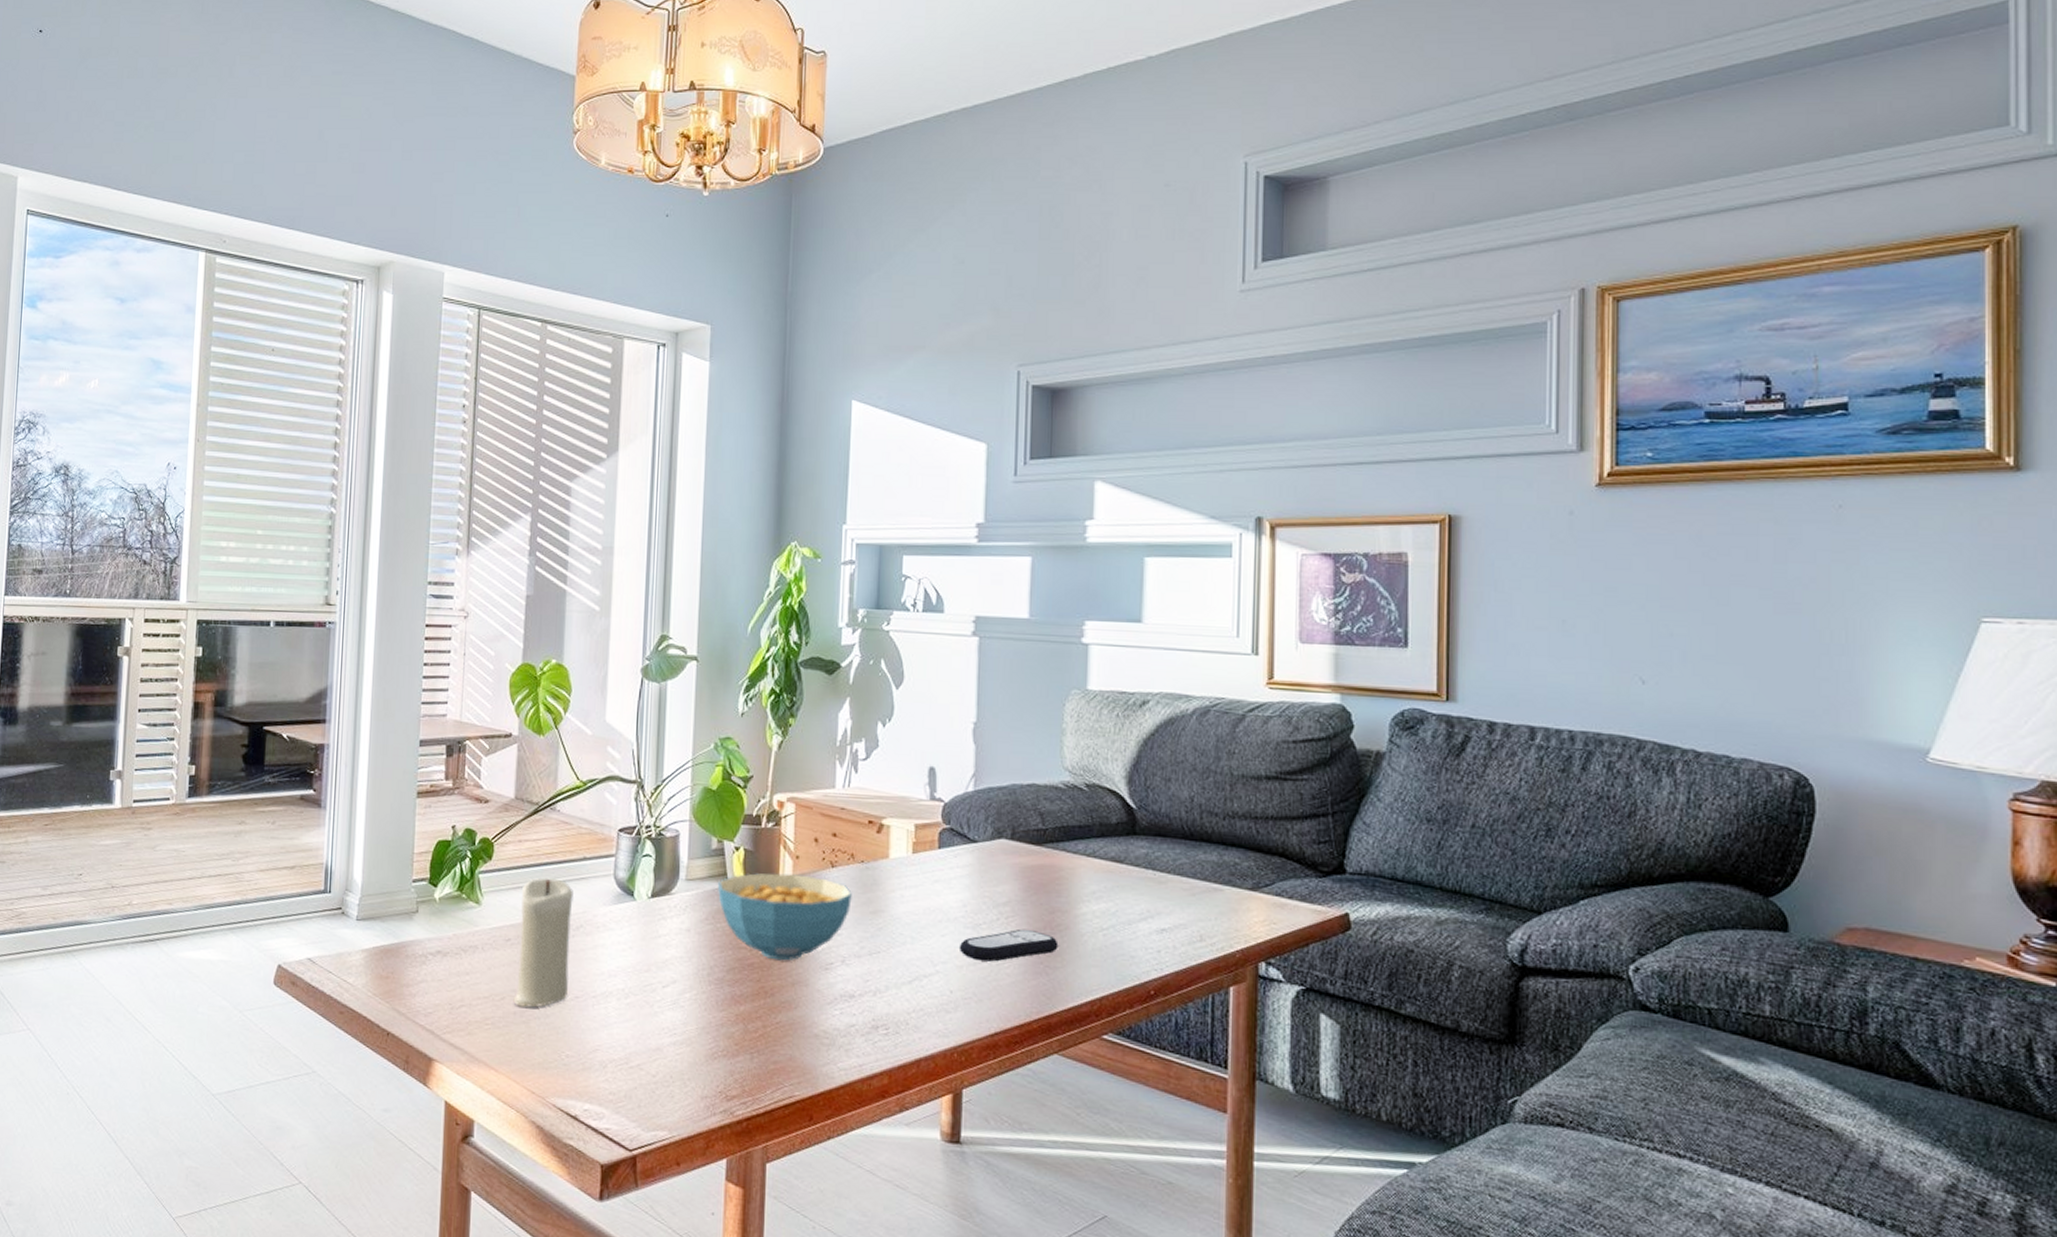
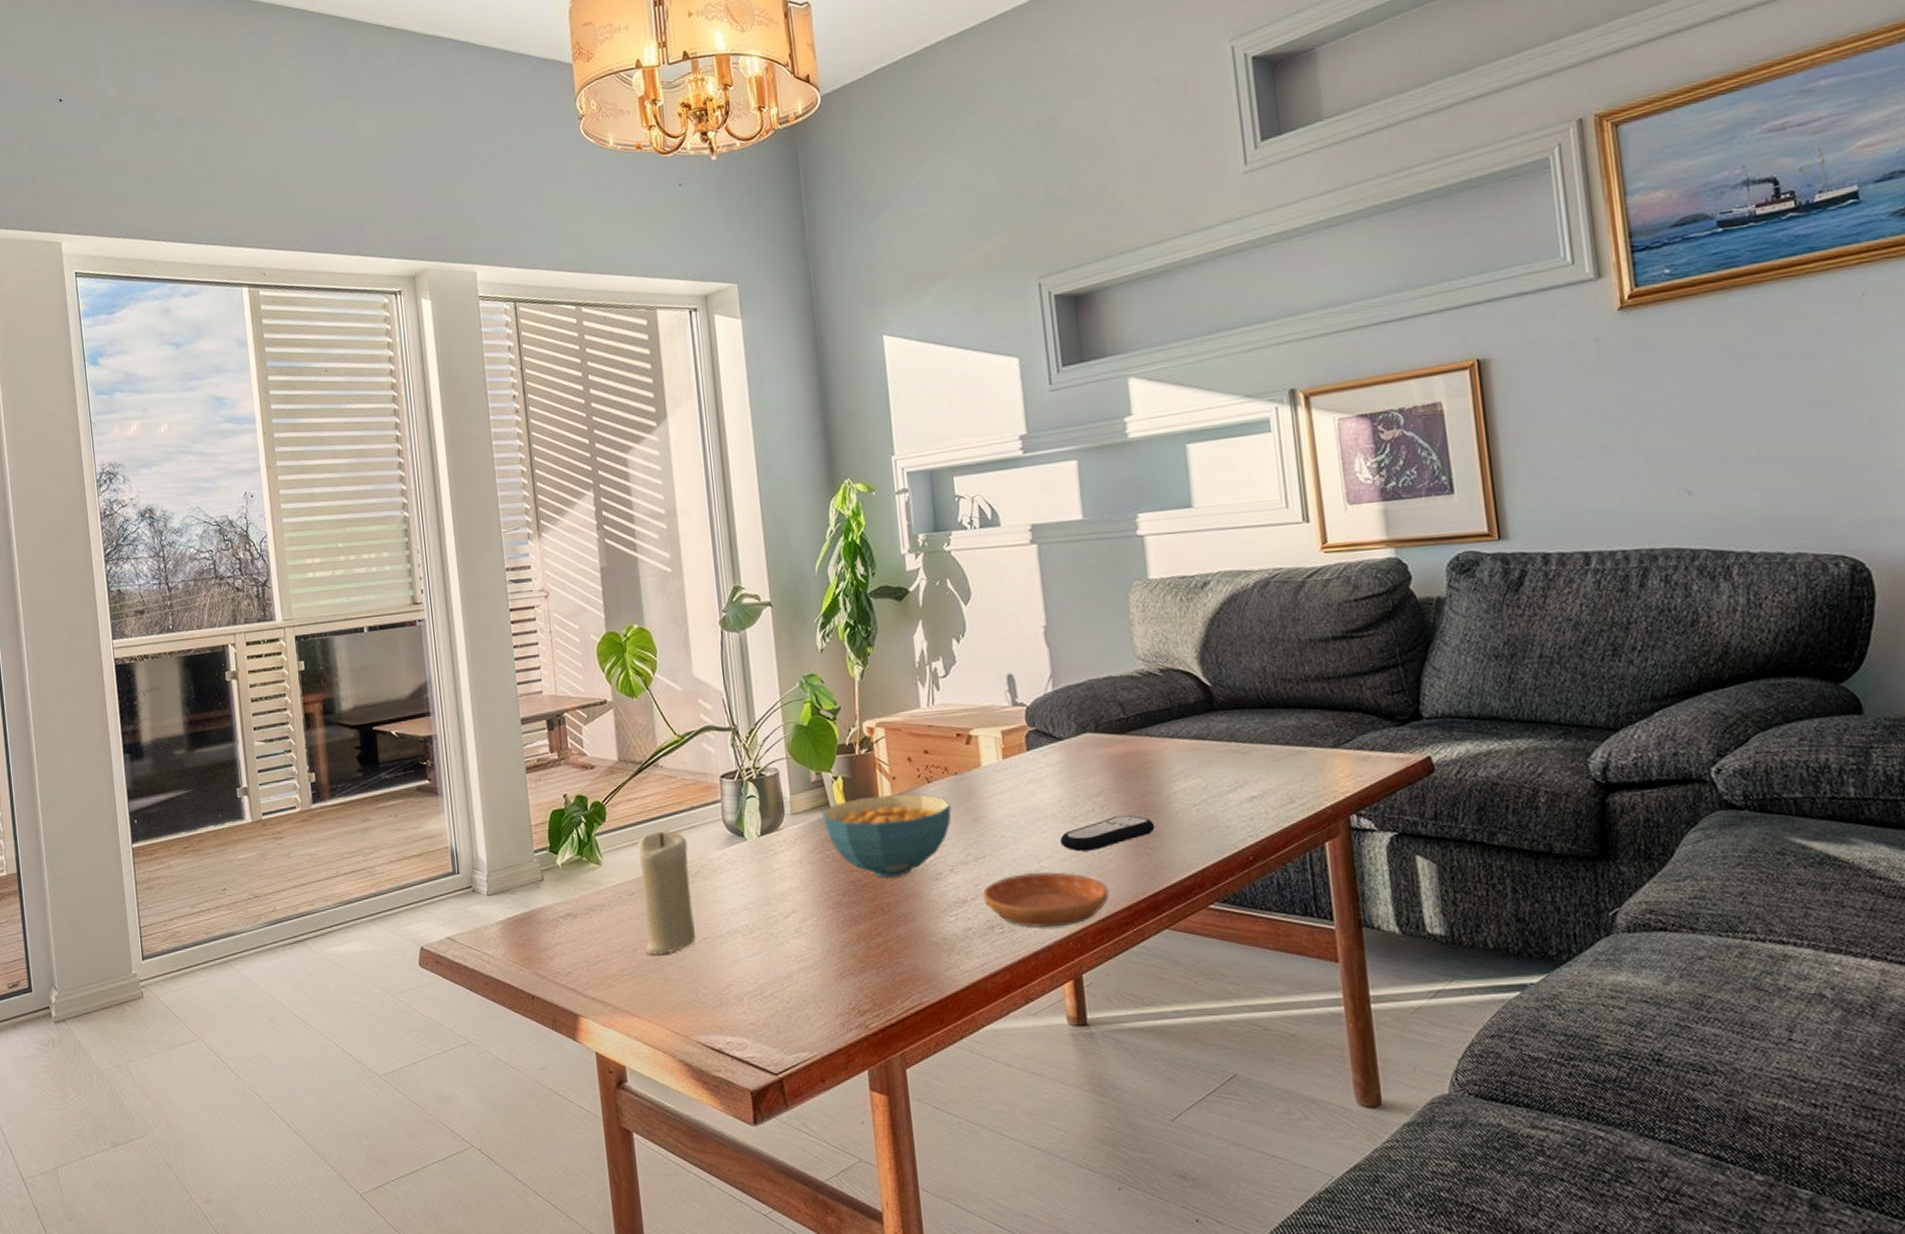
saucer: none [872,975,1002,1036] -> present [983,872,1109,928]

